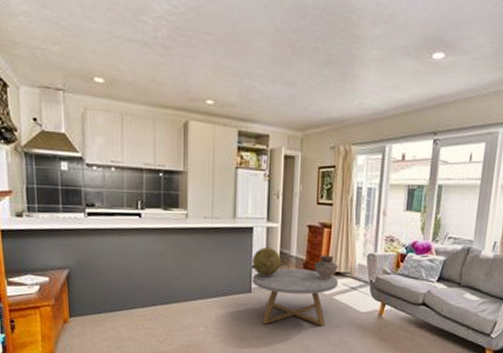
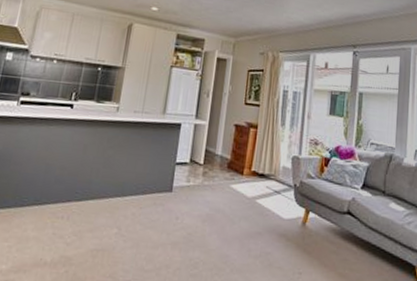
decorative sphere: present [252,247,281,277] -> none [176,144,206,176]
coffee table: present [252,268,339,326] -> none [174,167,263,233]
ceramic pot: present [314,255,339,280] -> none [238,155,263,182]

